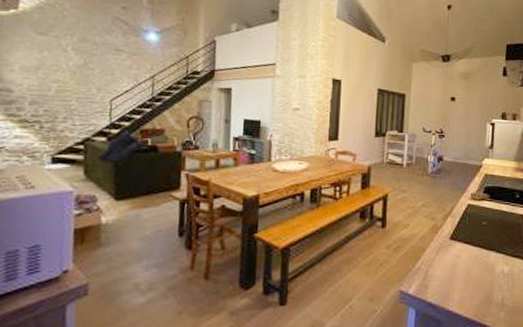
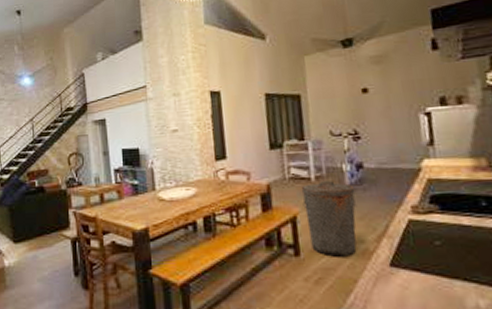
trash can: none [394,168,434,230] -> present [301,181,357,257]

